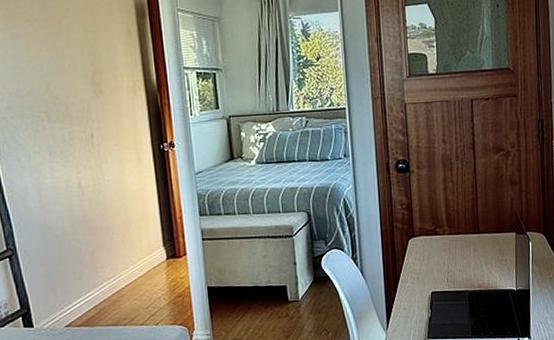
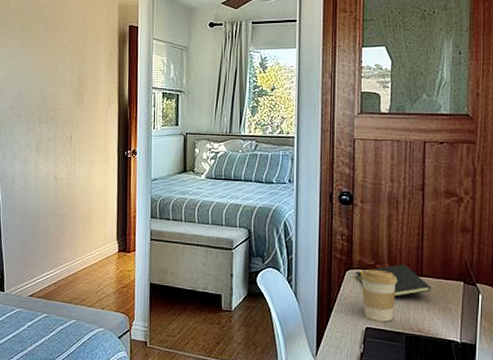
notepad: none [418,224,488,257] -> present [356,263,432,297]
coffee cup: none [423,233,457,284] -> present [361,269,398,322]

